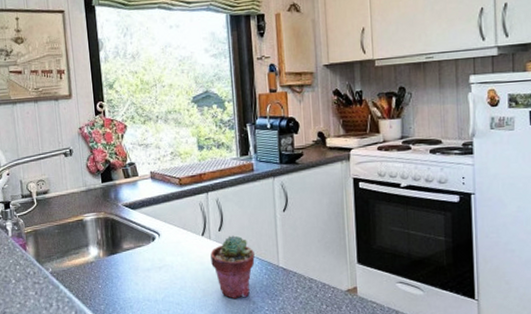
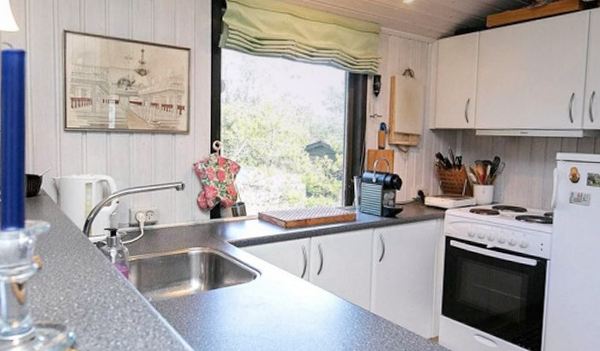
potted succulent: present [210,235,255,298] -> none [307,280,349,339]

